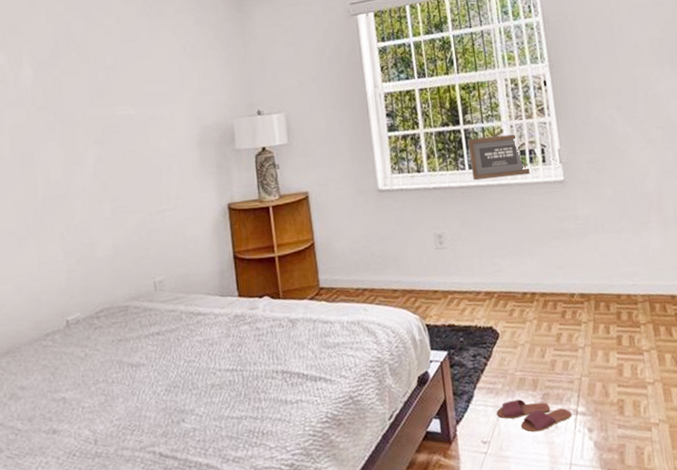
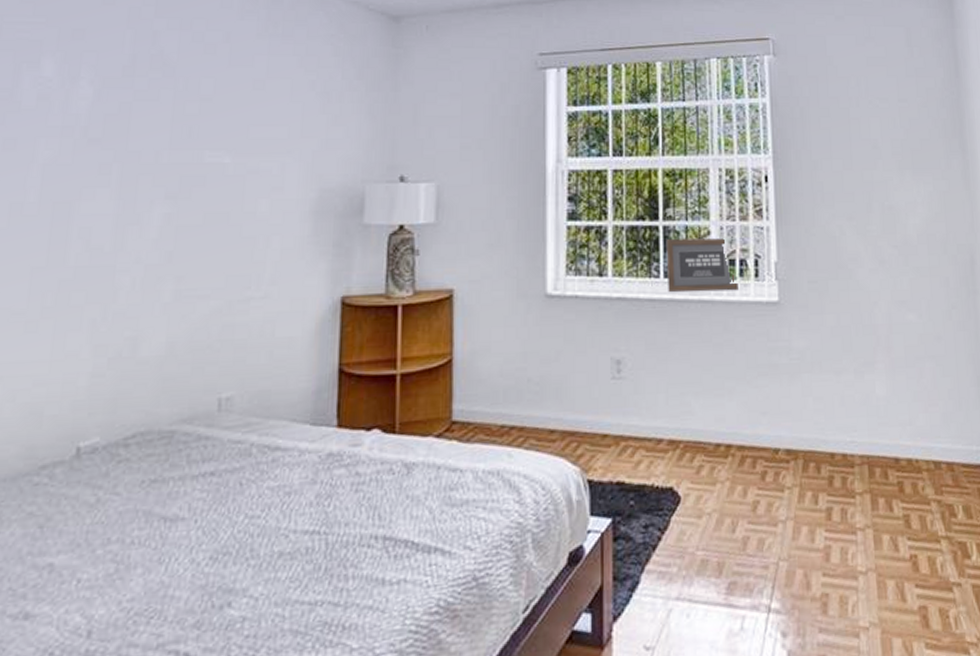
slippers: present [496,399,572,432] -> none [667,589,763,635]

